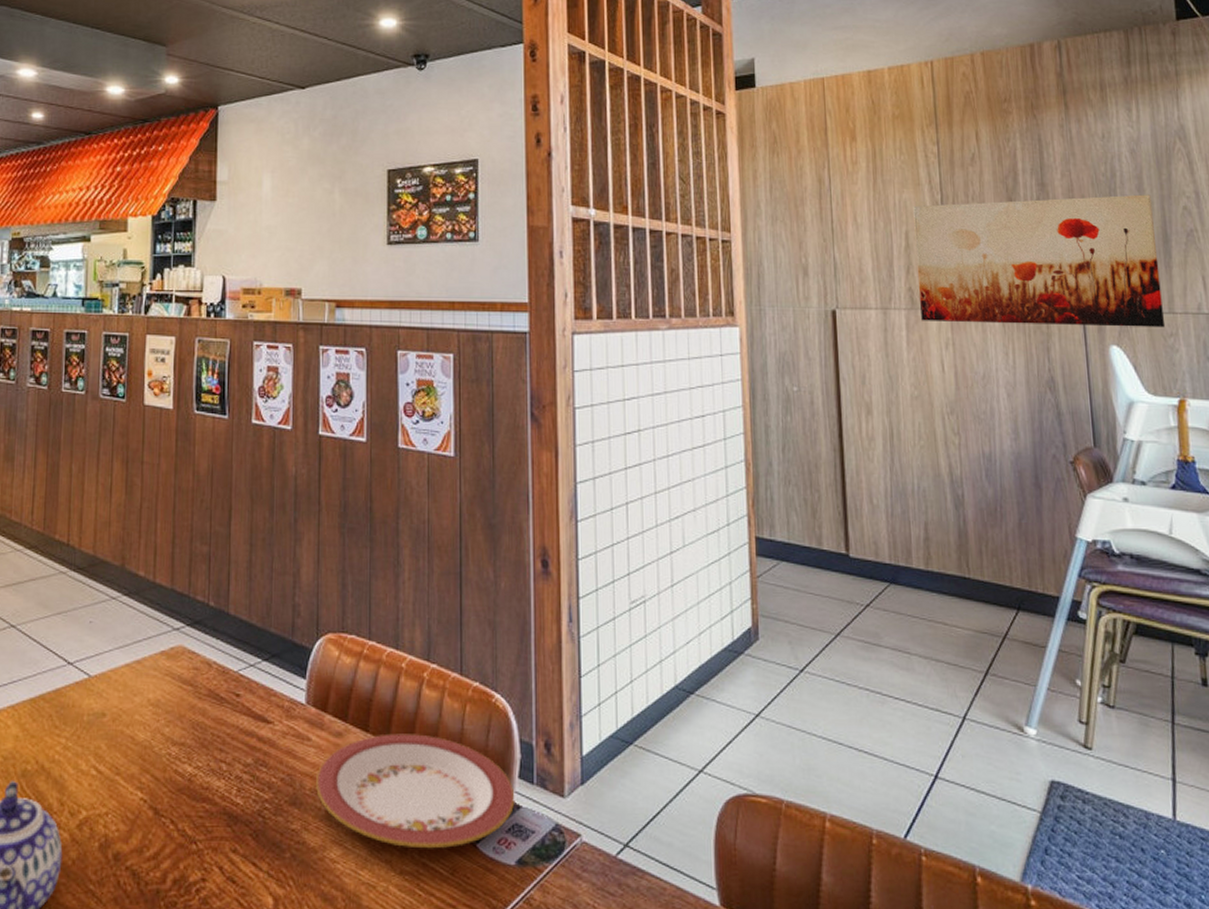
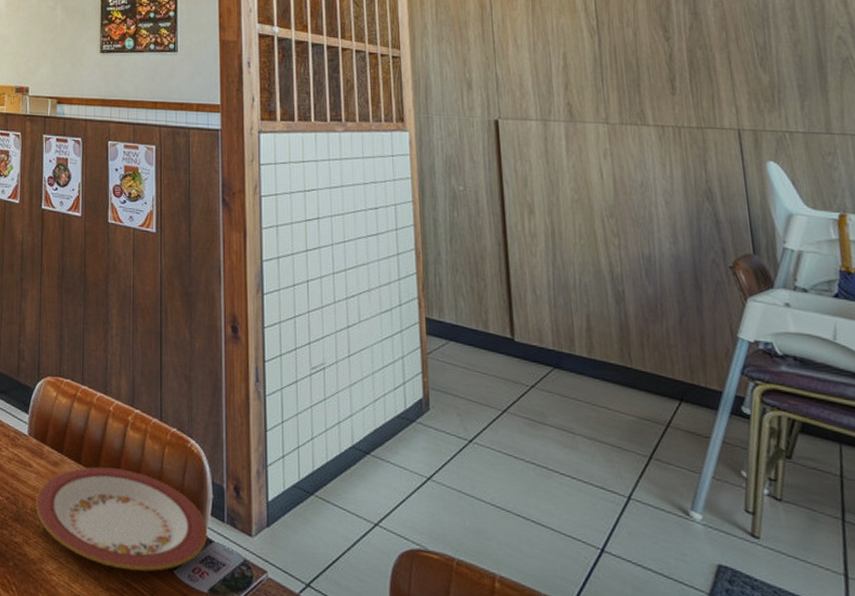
wall art: present [913,194,1164,328] -> none [570,24,822,147]

